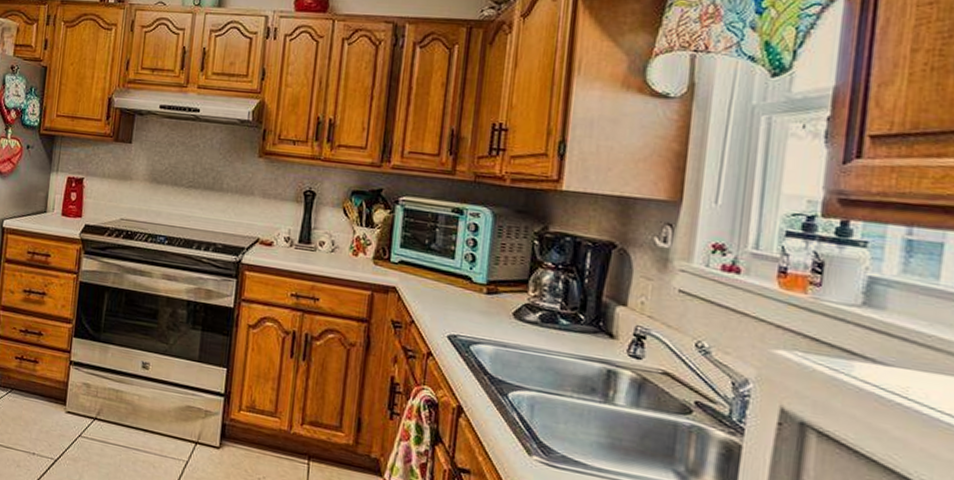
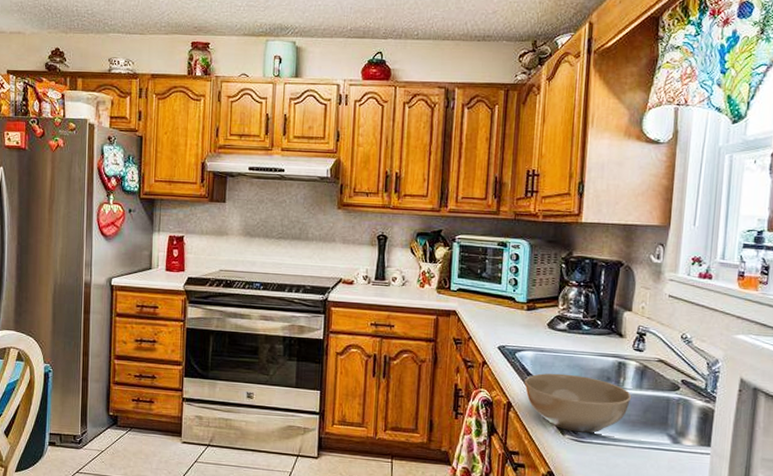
bowl: none [480,374,625,458] -> present [524,373,632,433]

